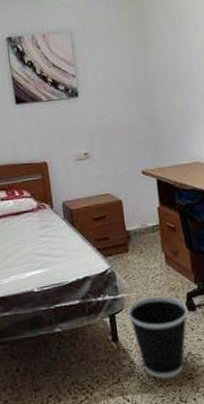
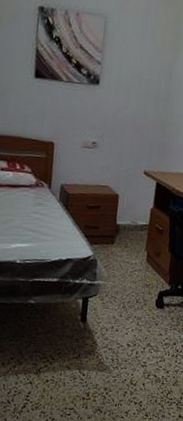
wastebasket: present [128,296,188,379] -> none [101,288,157,362]

